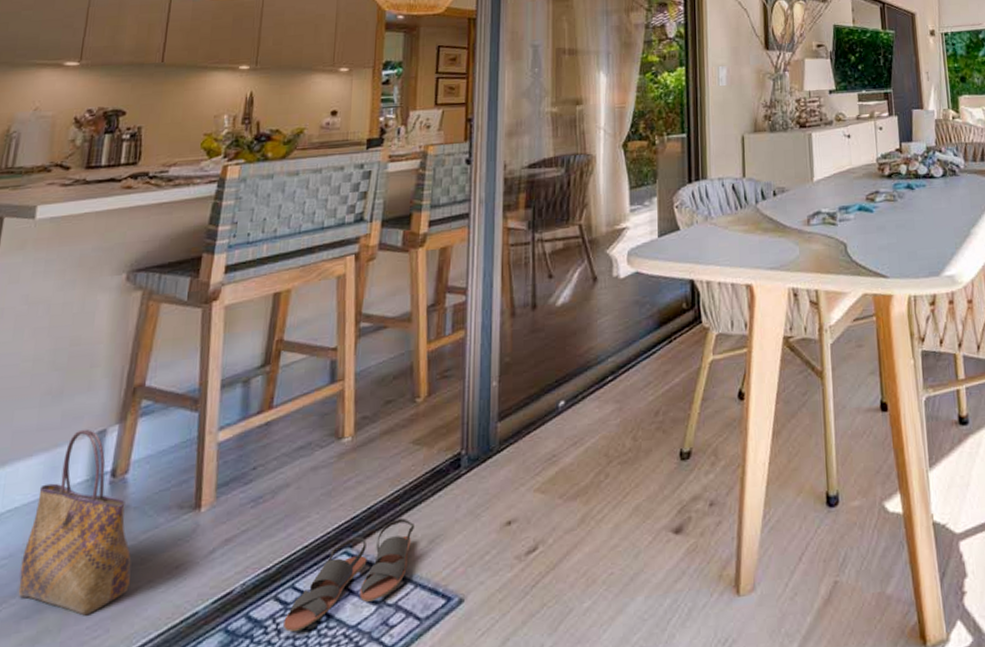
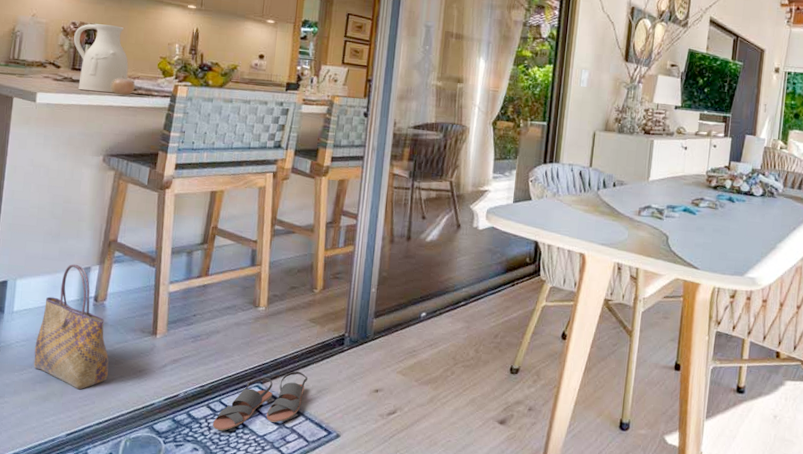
ceramic pitcher: none [89,104,162,193] -> present [74,24,129,93]
fruit: none [137,165,171,191] -> present [110,76,135,96]

